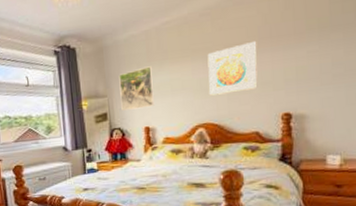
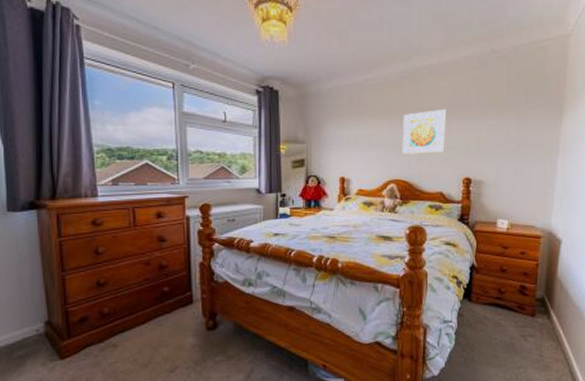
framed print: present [119,66,154,111] -> none [319,119,353,159]

